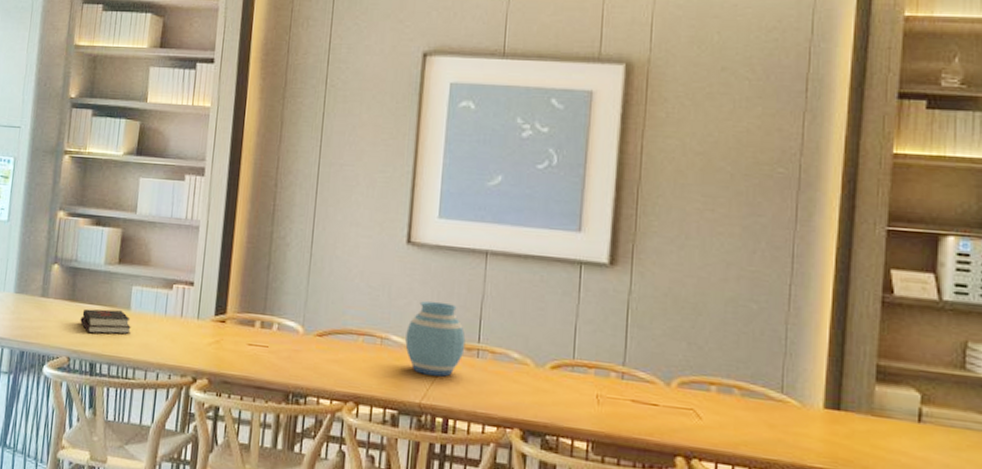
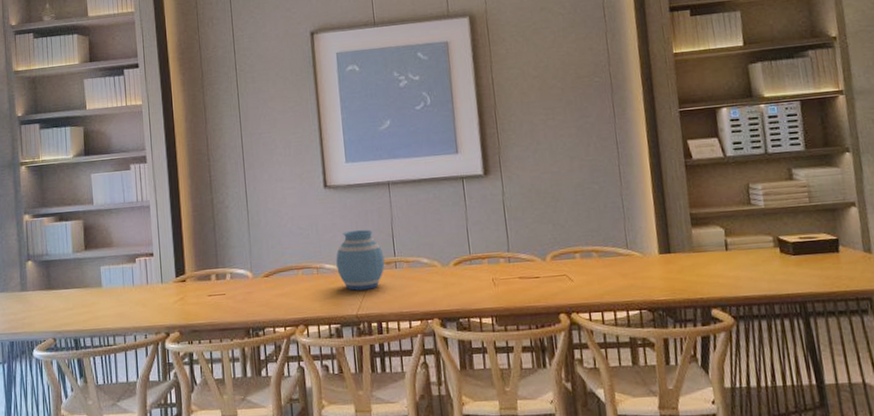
hardback book: present [80,308,131,334] -> none [59,288,105,314]

